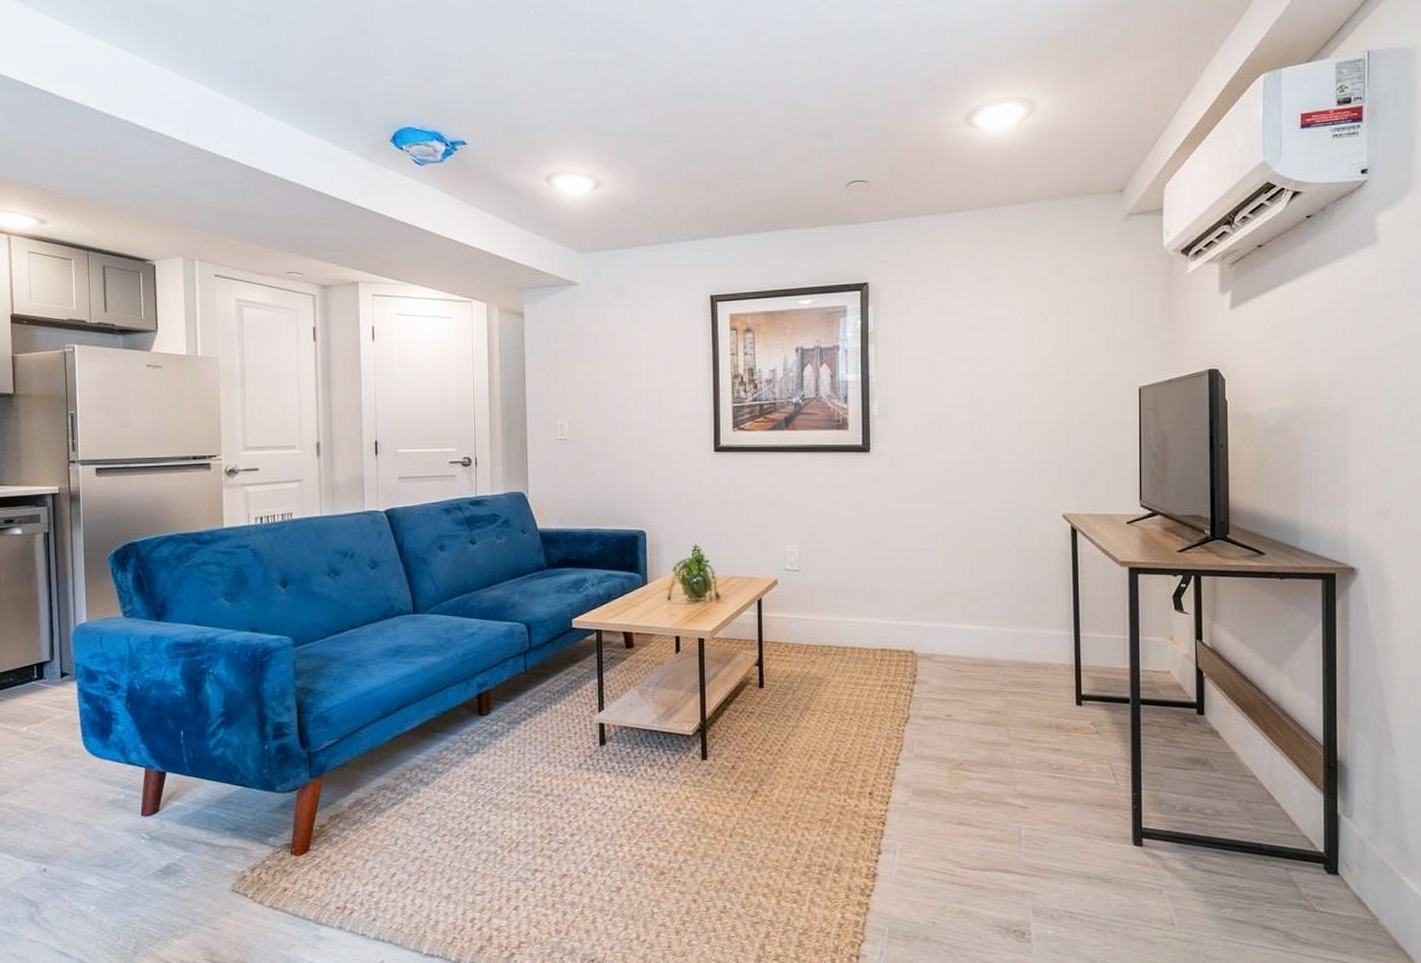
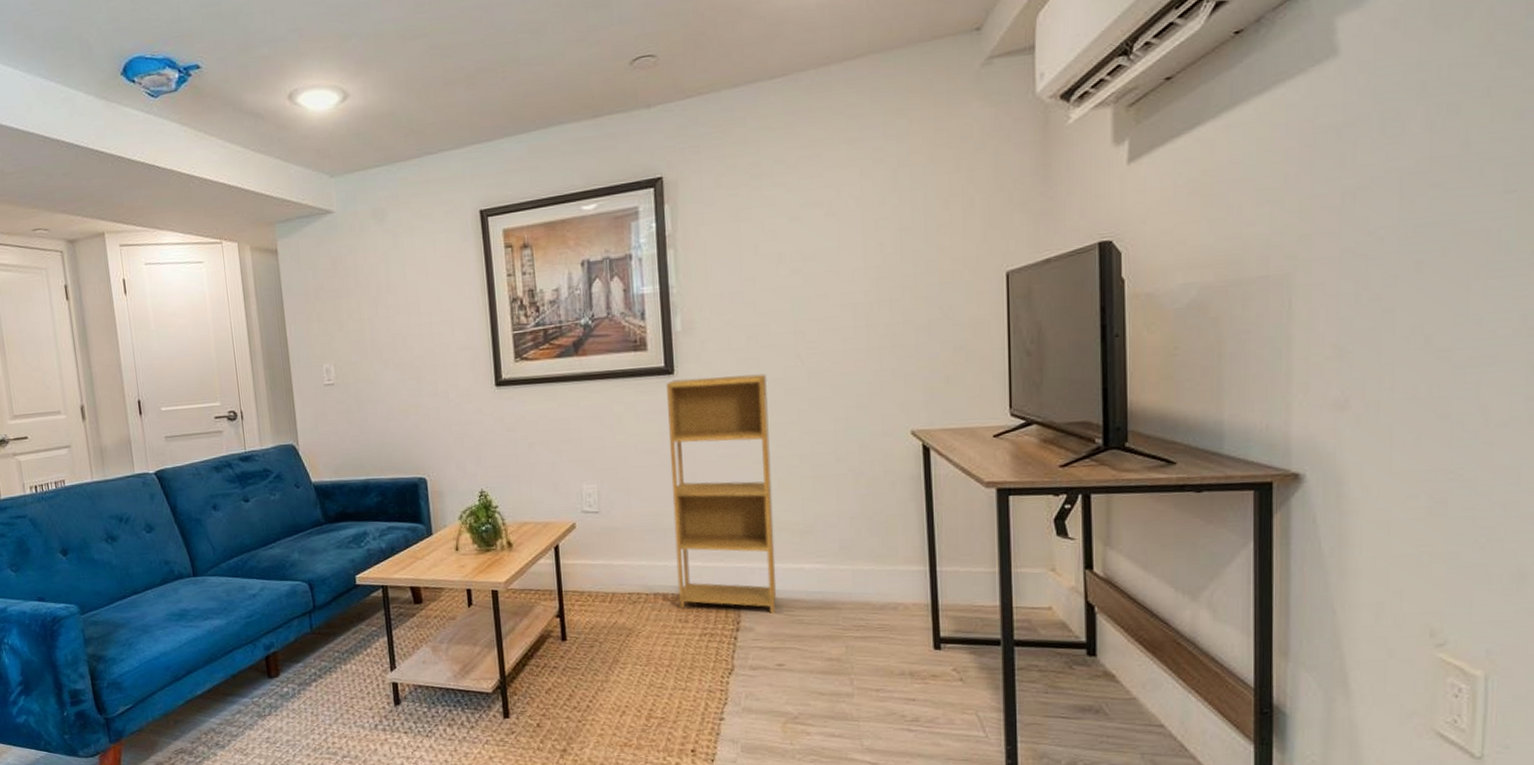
shelving unit: none [863,457,949,669] -> present [666,373,777,614]

